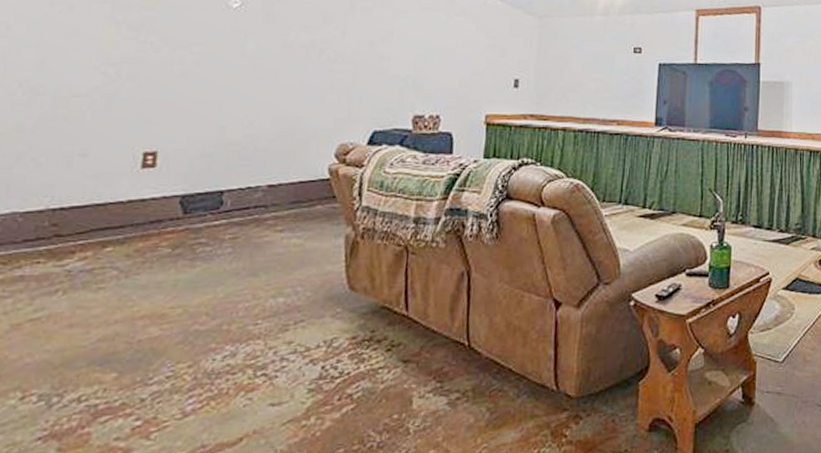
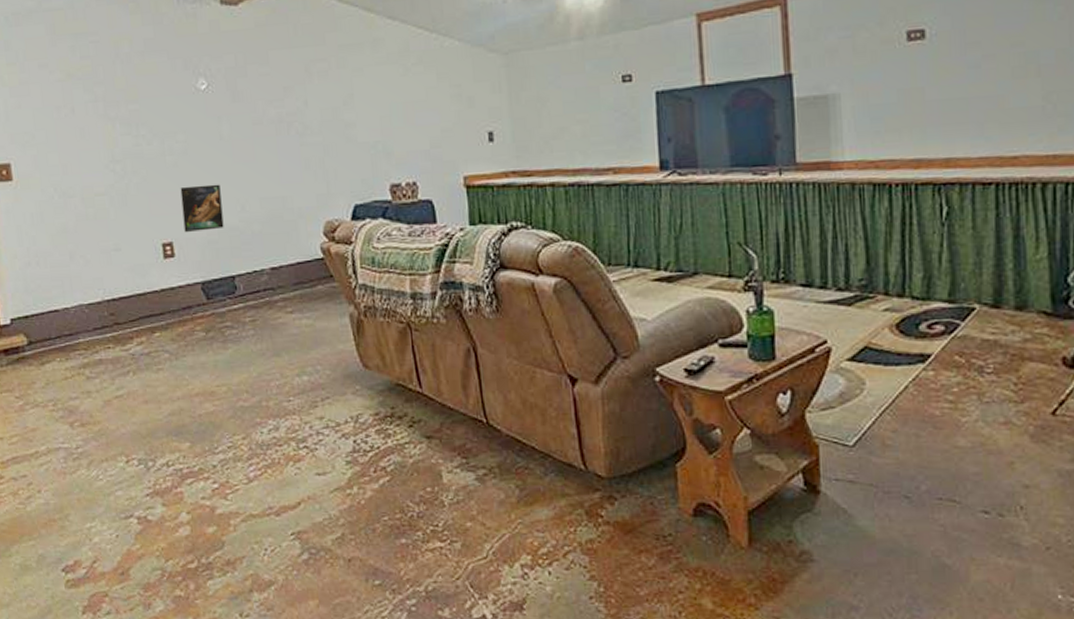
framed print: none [175,97,230,144] -> present [180,184,224,233]

